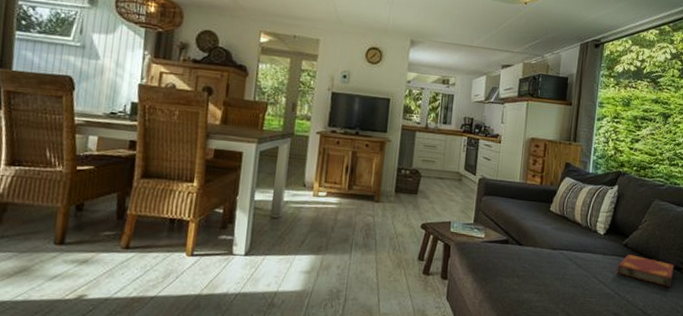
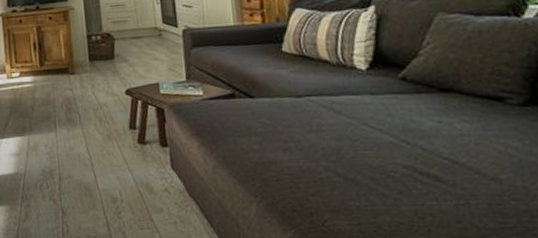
hardback book: present [617,254,675,287] -> none [396,89,492,125]

